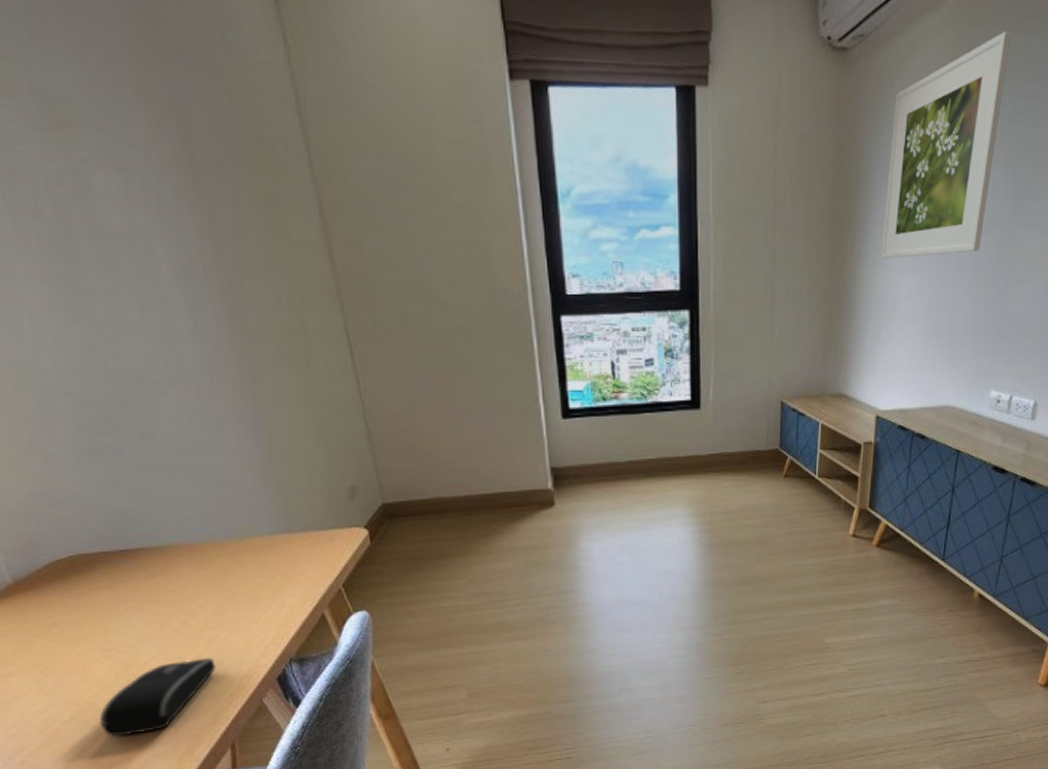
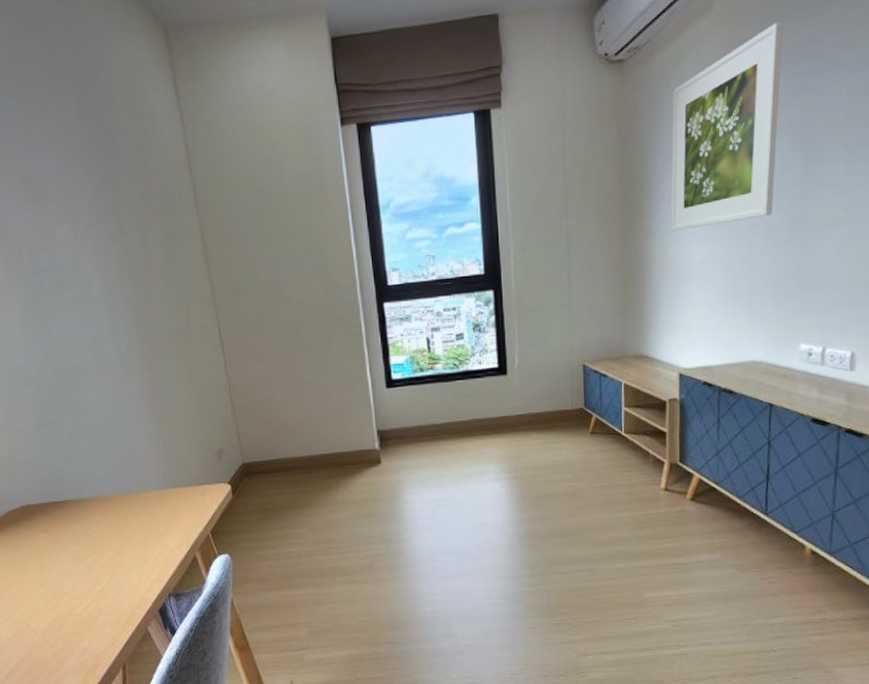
computer mouse: present [99,657,216,737] -> none [32,589,115,653]

